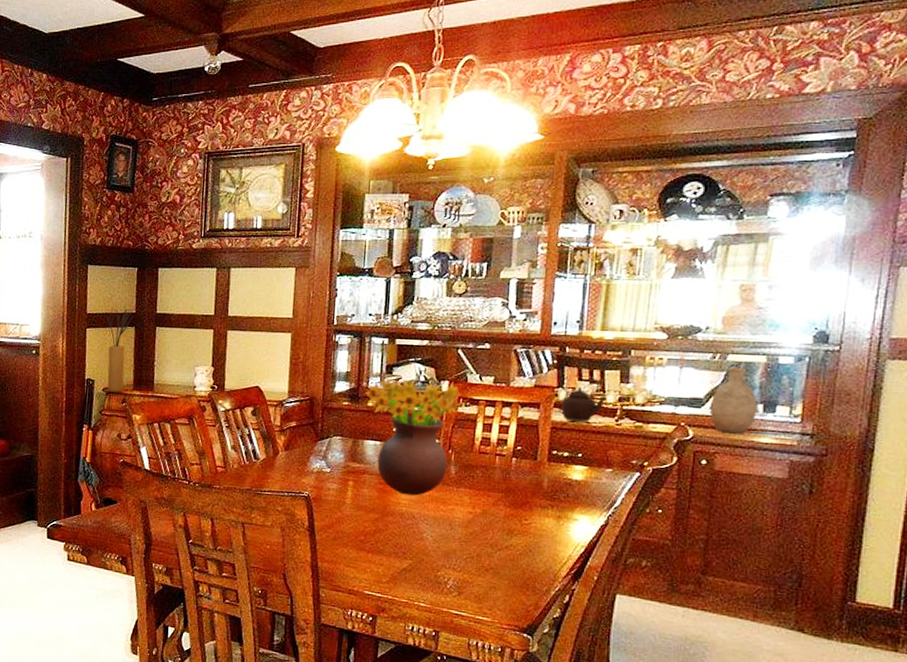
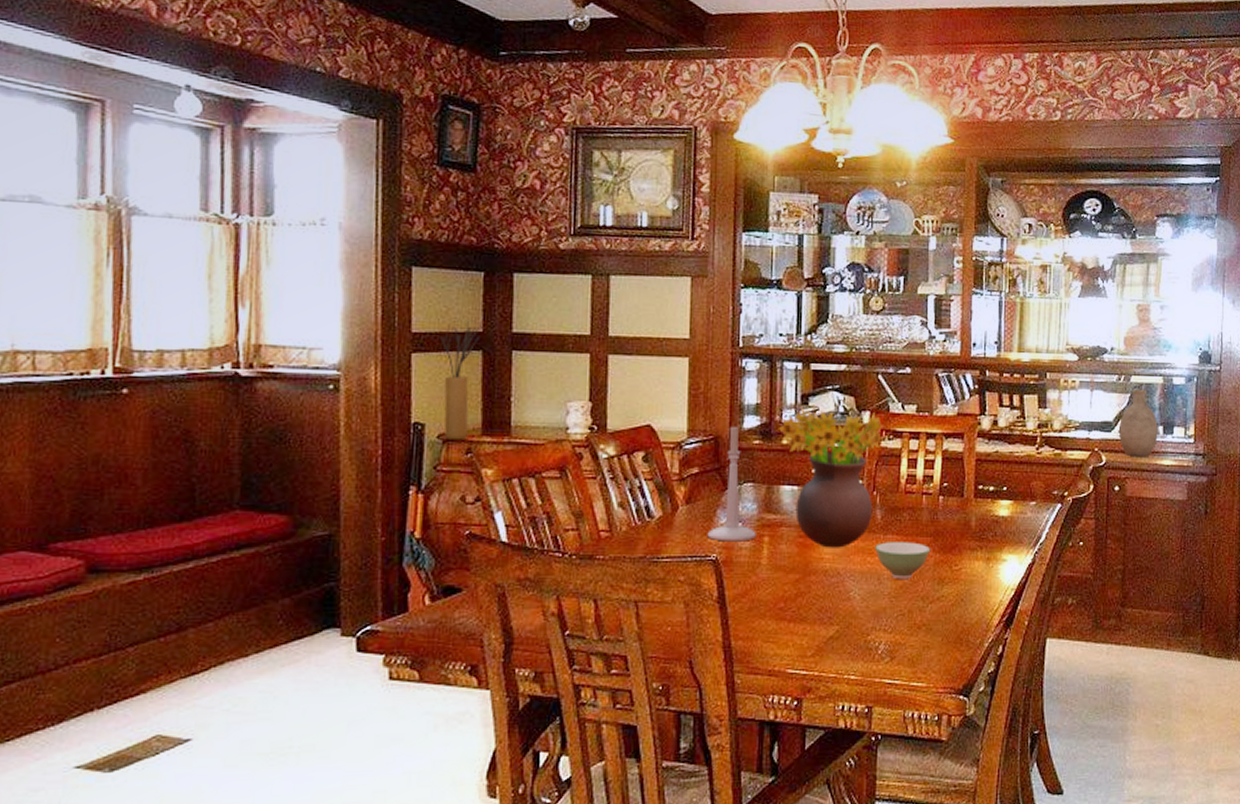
candlestick: none [301,389,342,484] -> present [707,426,756,542]
bowl: none [448,494,502,528] -> present [875,542,931,580]
teapot: present [560,375,607,422] -> none [982,401,1027,452]

